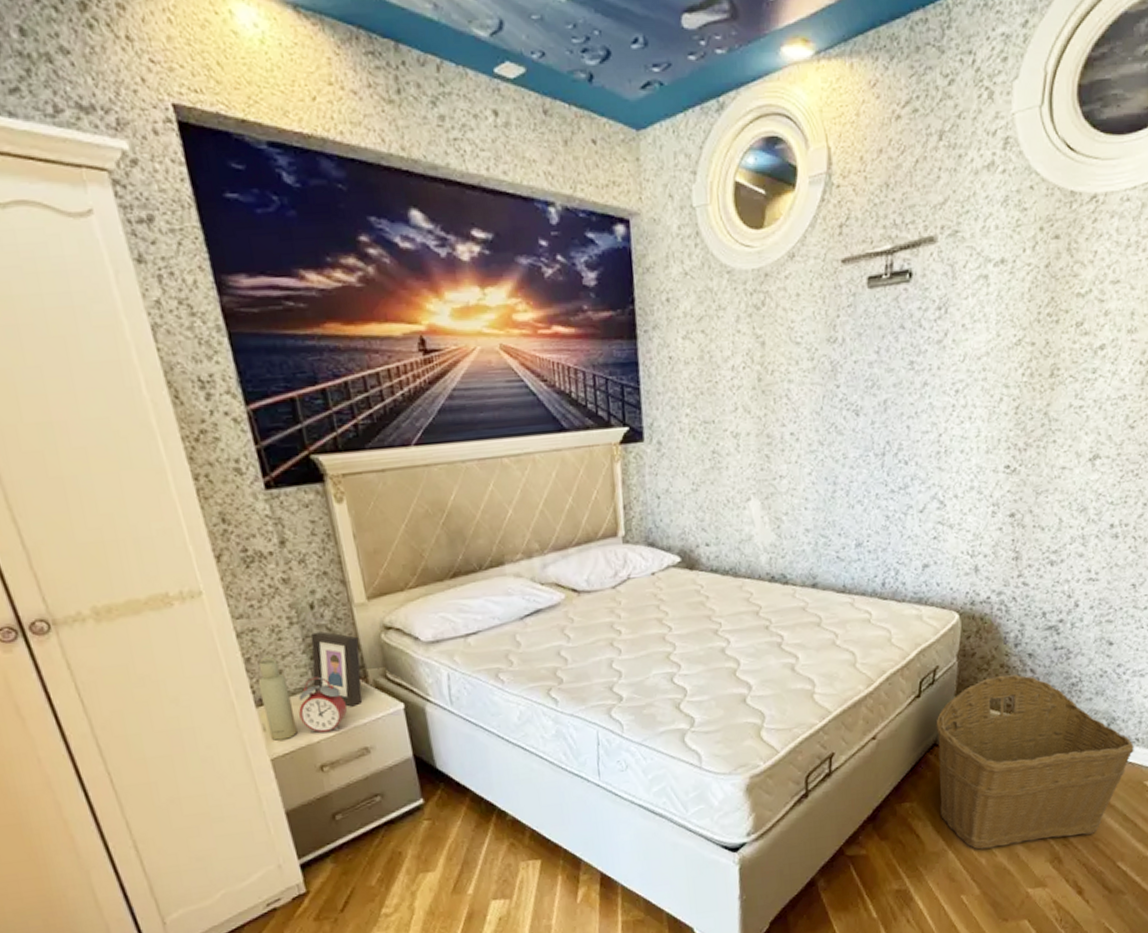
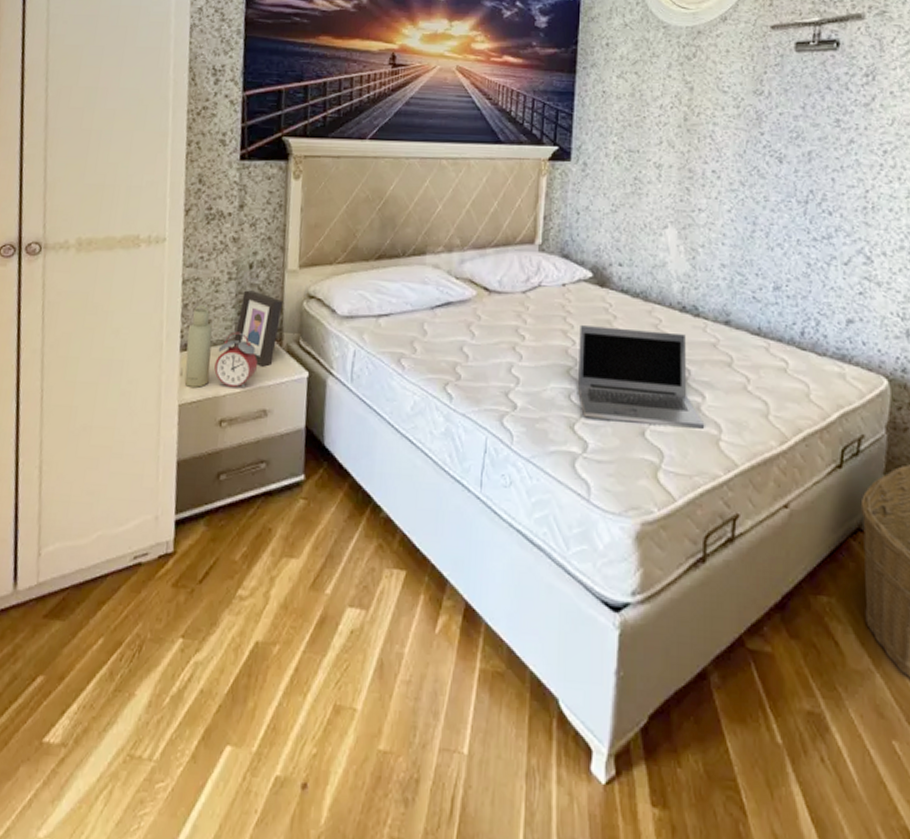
laptop: none [674,603,800,696] -> present [578,325,705,429]

